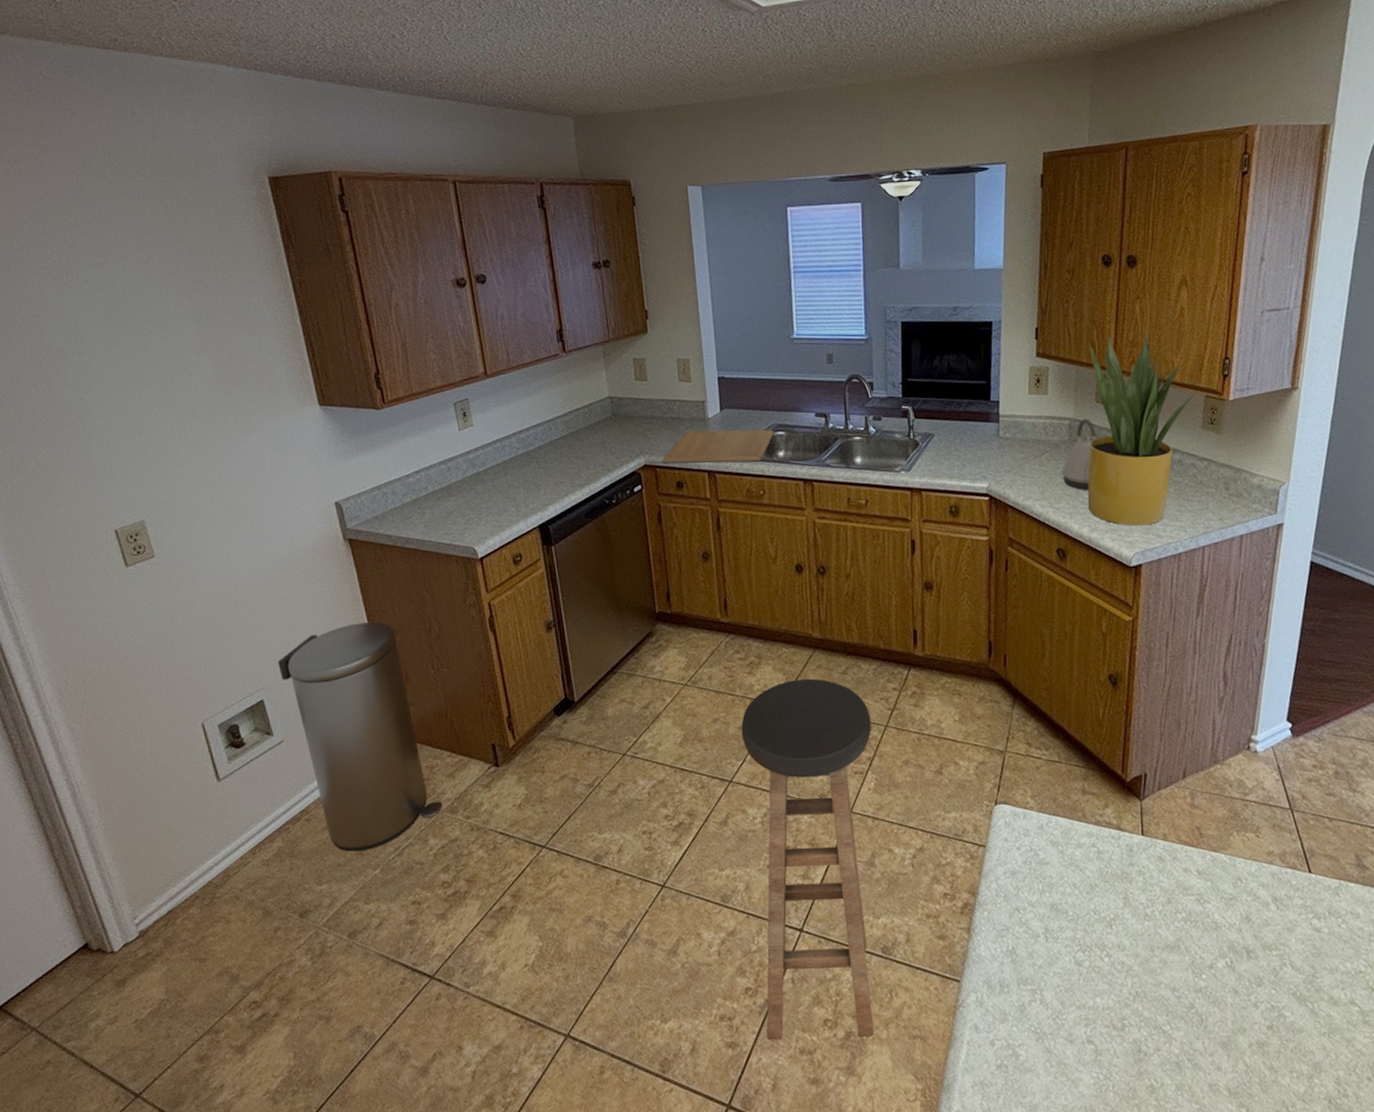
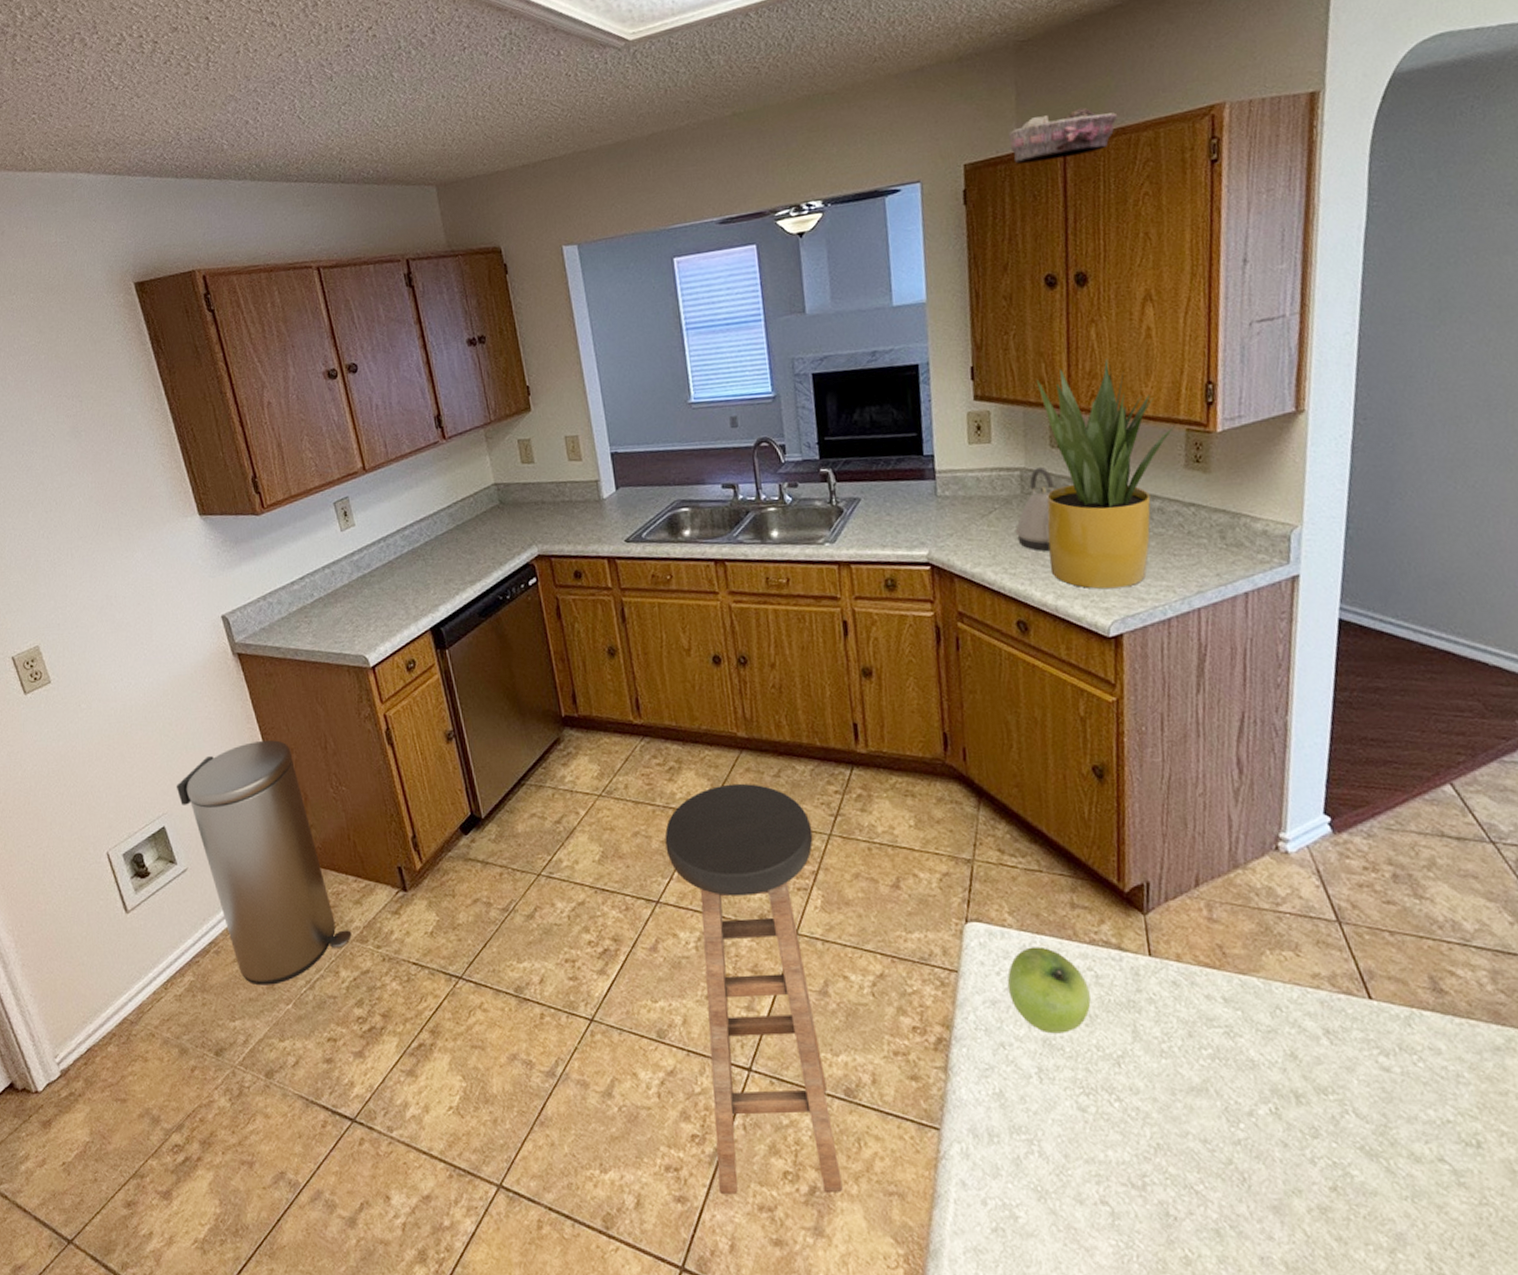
chopping board: present [661,429,774,464] -> none [556,506,678,552]
fruit: none [1025,826,1092,900] -> present [1007,946,1091,1034]
decorative basket: none [1082,115,1172,158] -> present [1008,107,1118,164]

